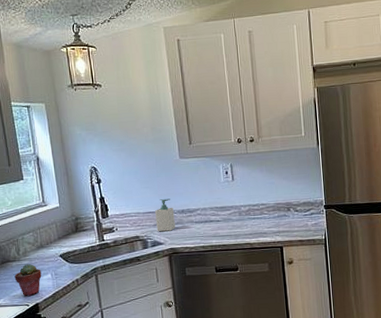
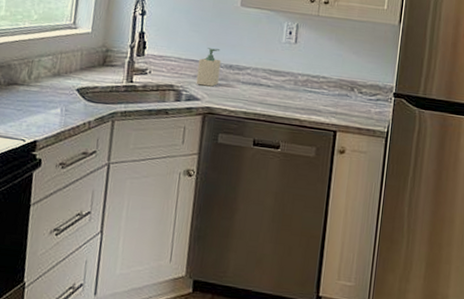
potted succulent: present [14,263,42,296] -> none [17,91,51,130]

